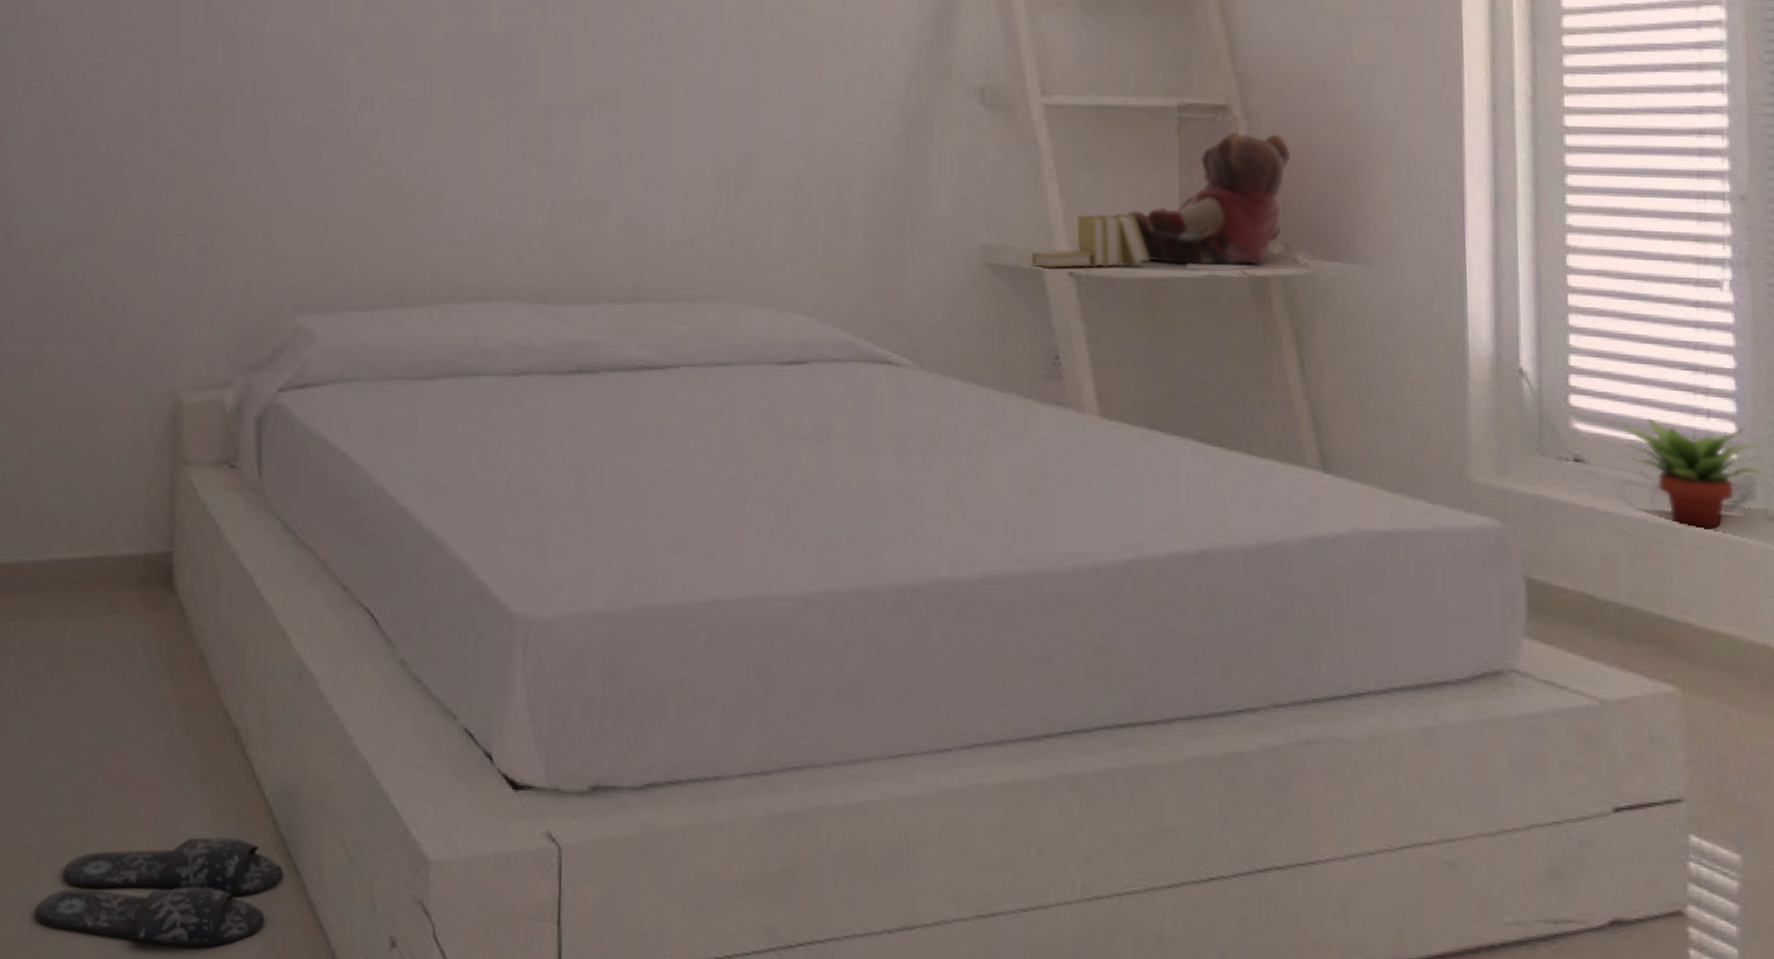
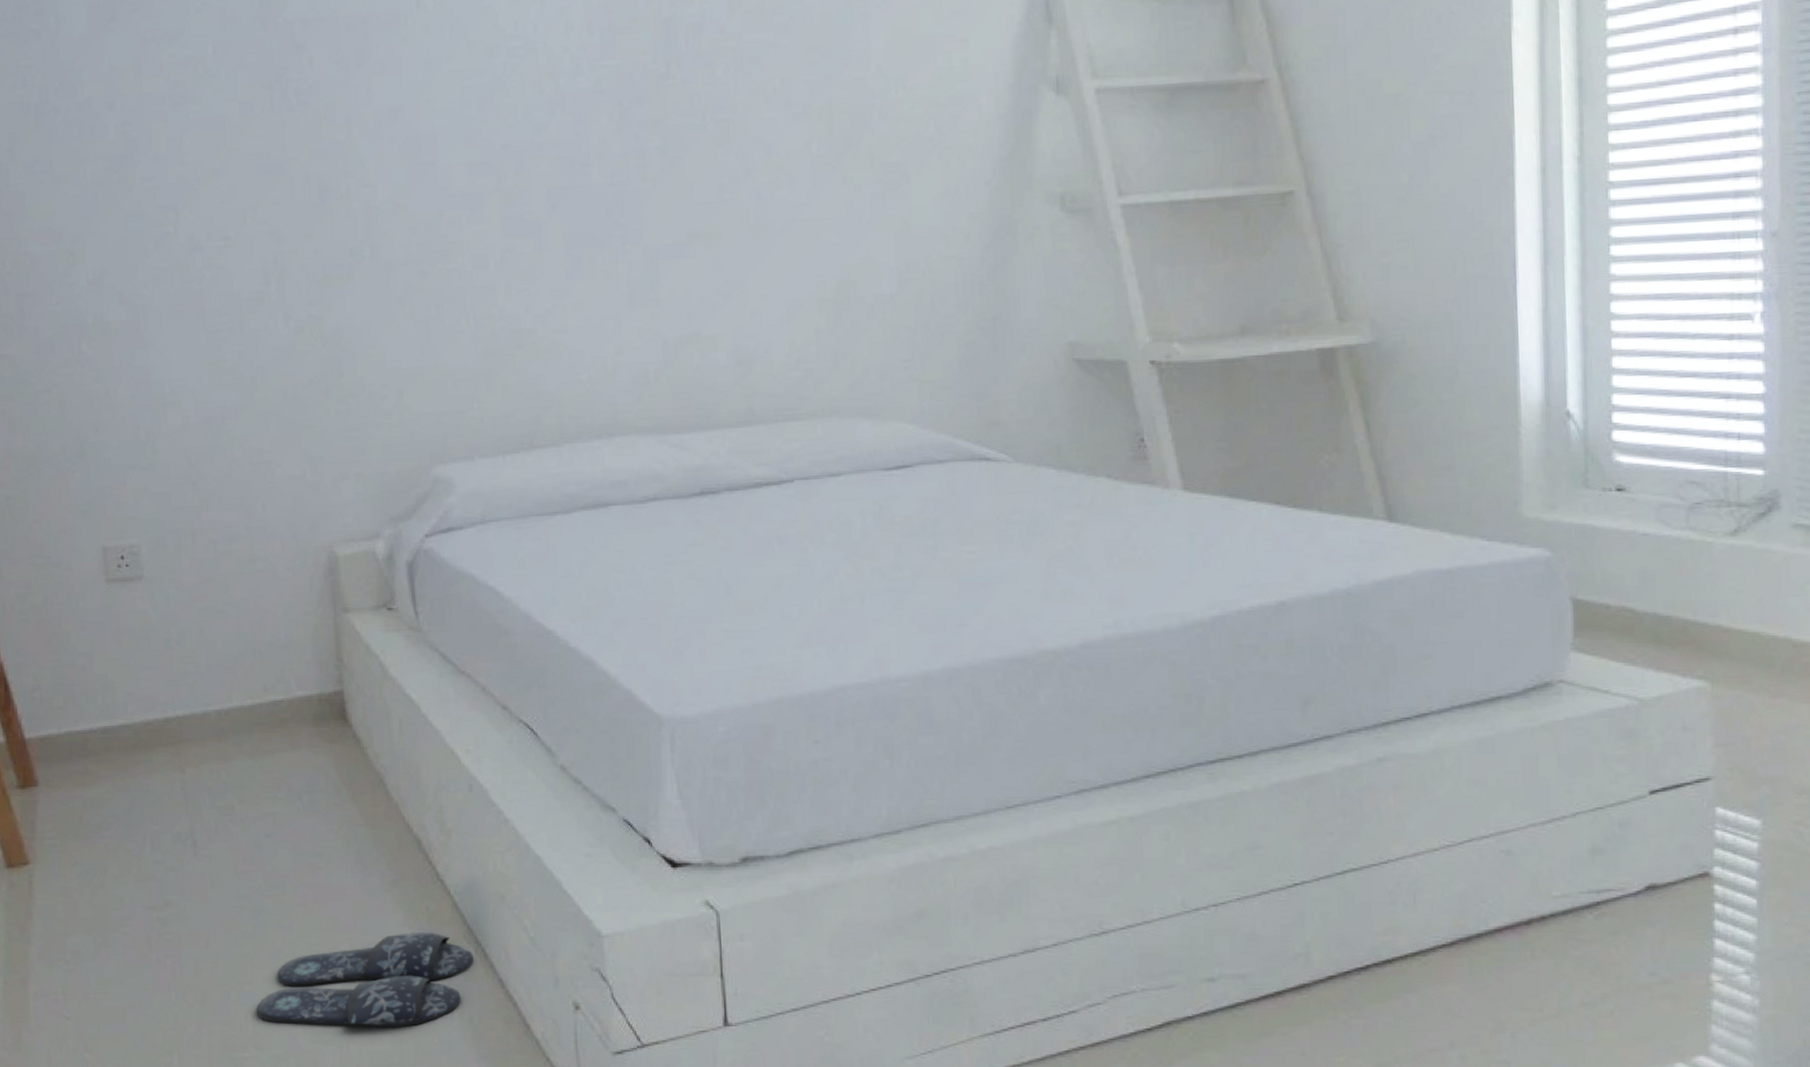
books: present [1030,213,1150,269] -> none [1114,300,1225,359]
teddy bear: present [1127,131,1291,266] -> none [1202,213,1354,344]
succulent plant: present [1622,418,1764,530] -> none [1660,445,1788,541]

